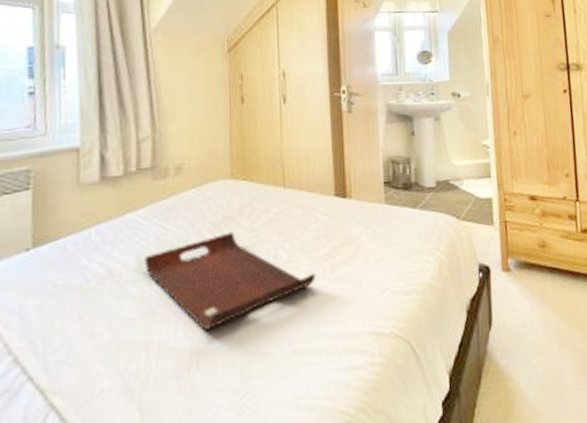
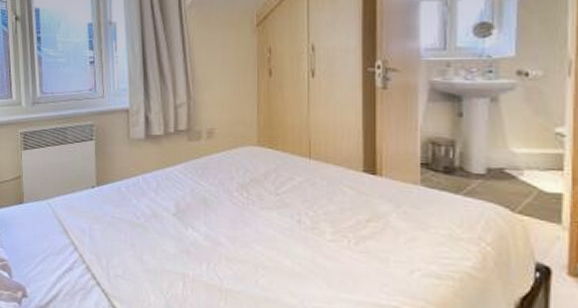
serving tray: present [145,232,316,331] -> none [182,194,339,275]

